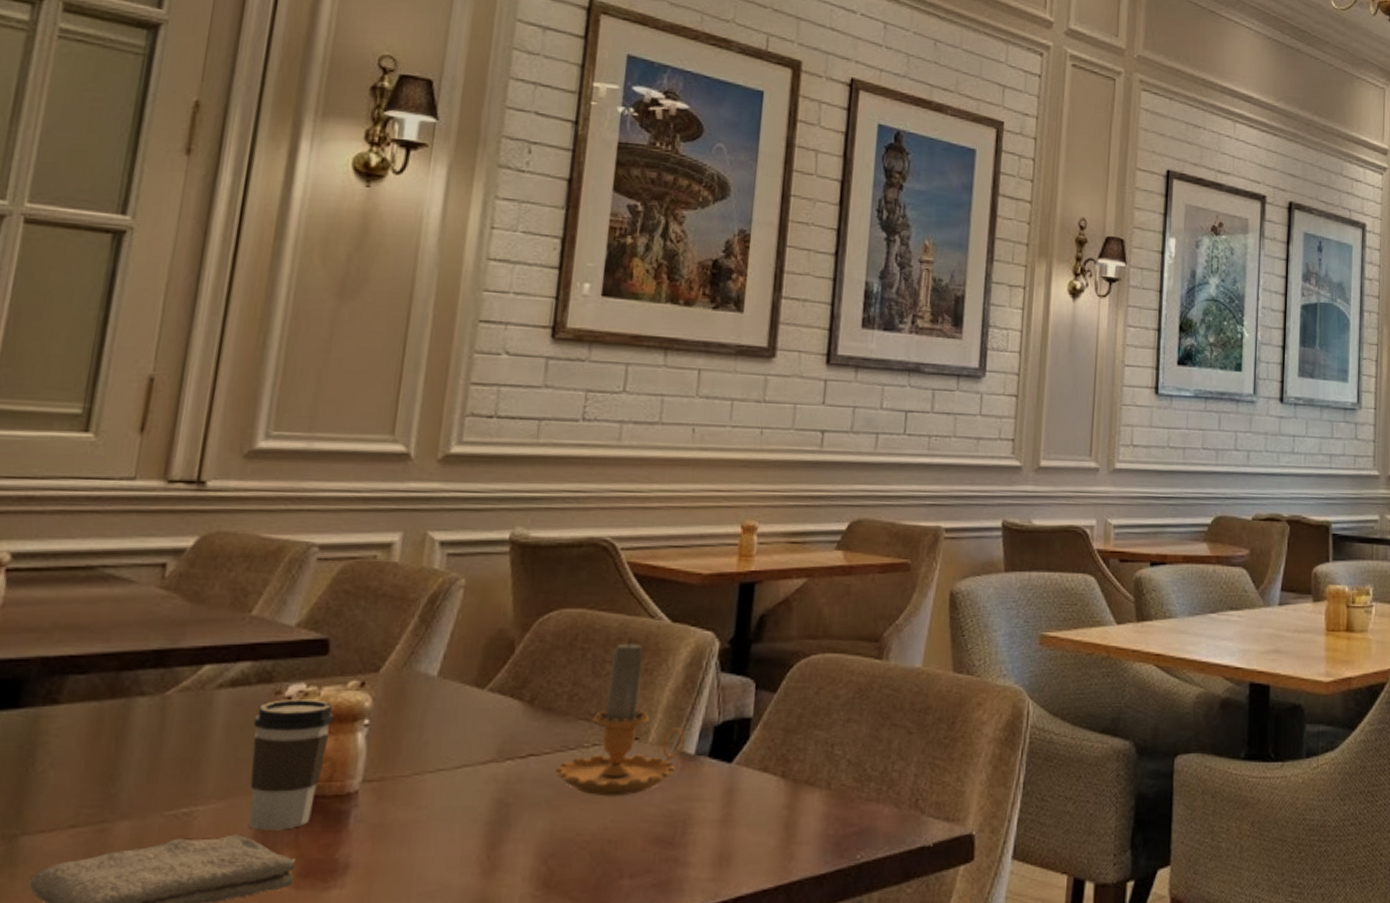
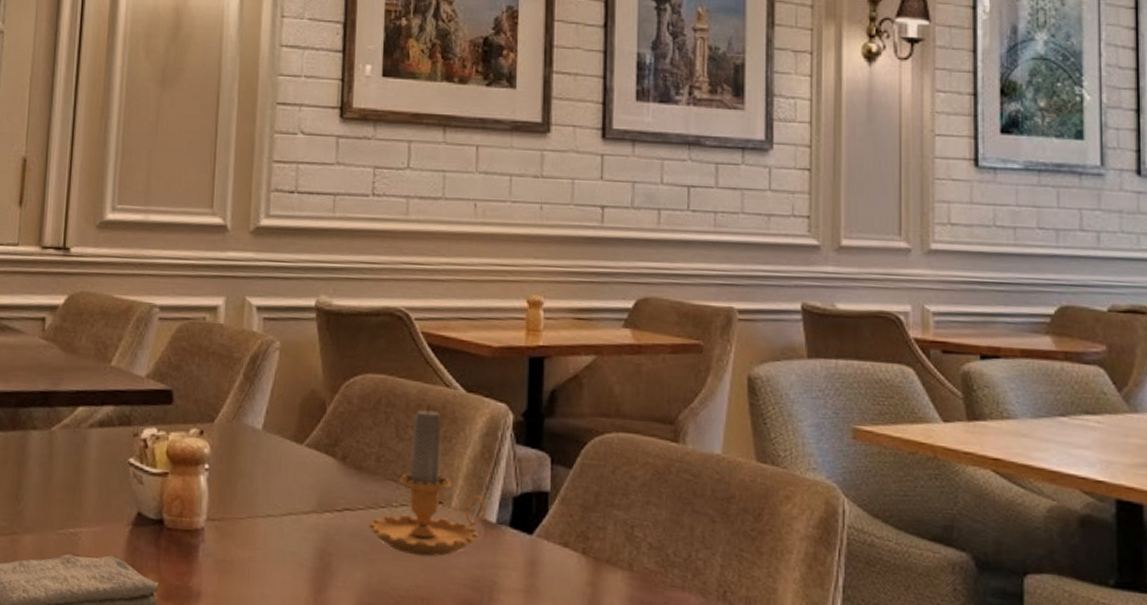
coffee cup: present [248,699,334,831] -> none [118,441,180,556]

